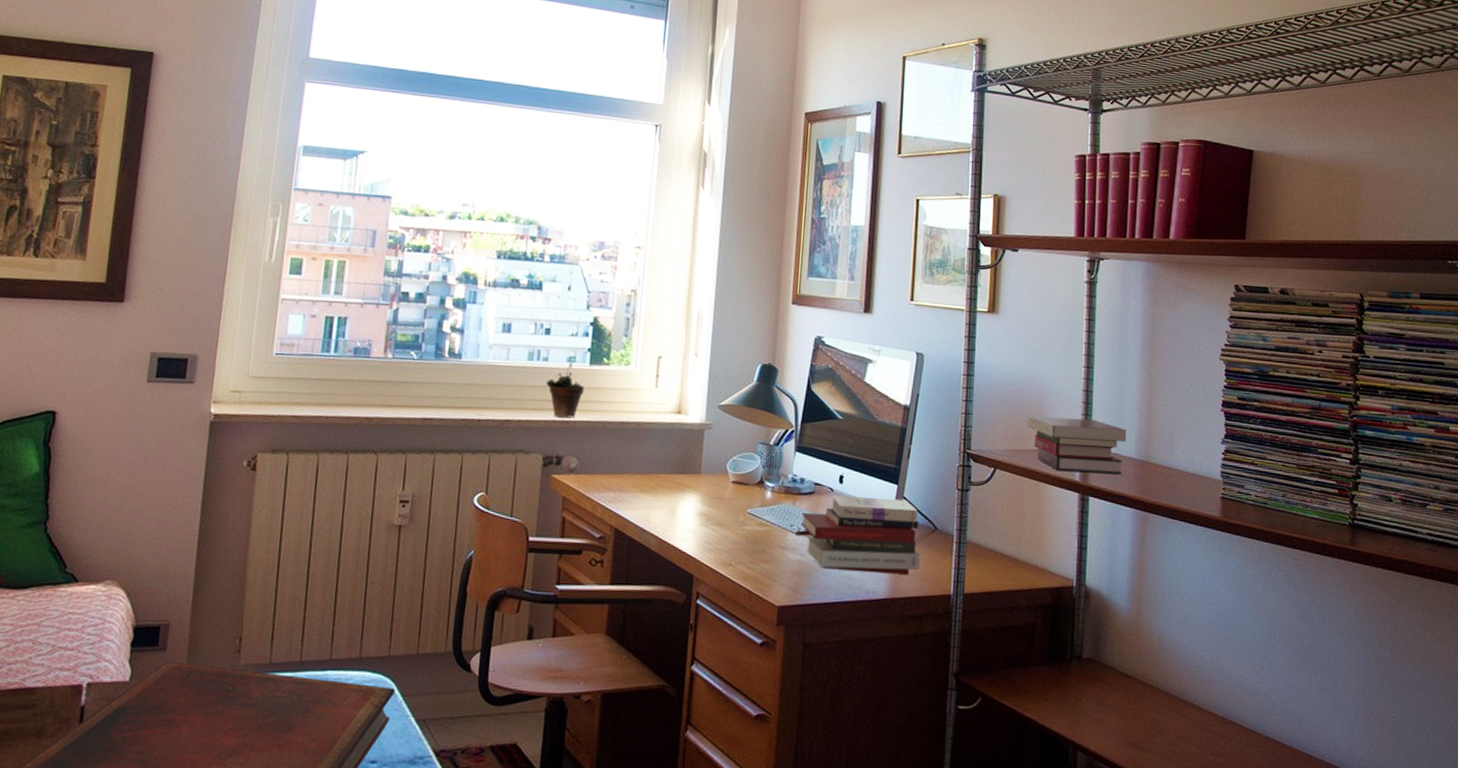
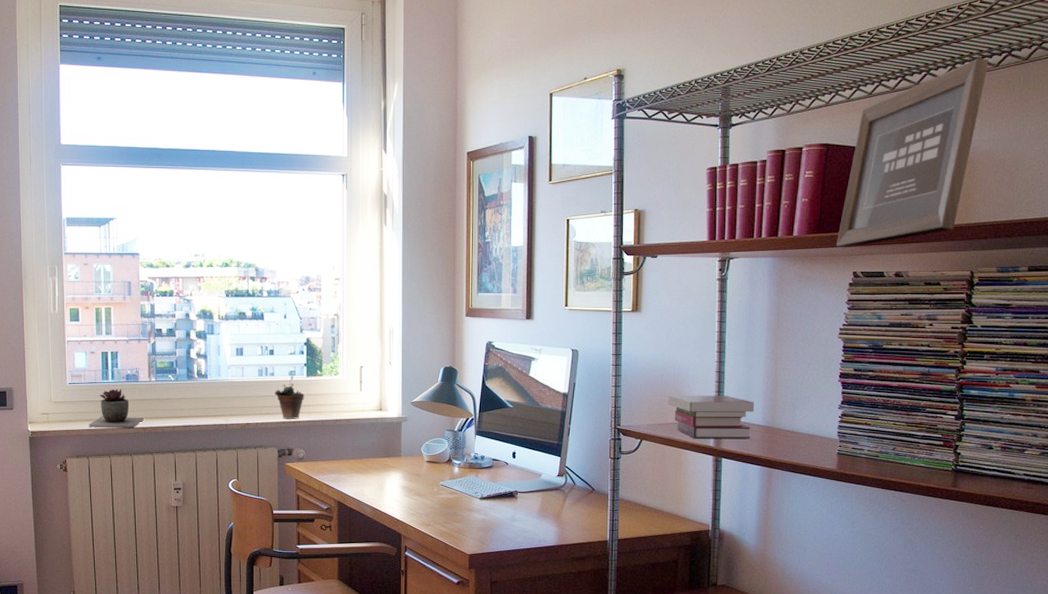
succulent plant: none [294,365,371,418] -> present [88,389,144,428]
books: present [801,495,920,575] -> none [484,467,581,526]
picture frame: none [1216,65,1370,258] -> present [836,58,989,248]

